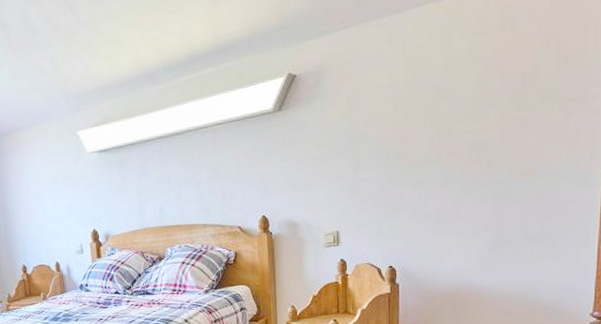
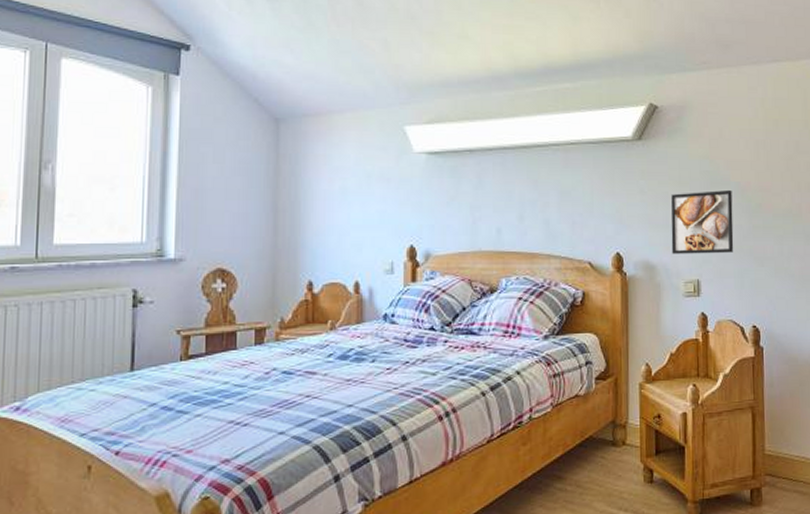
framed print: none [310,145,372,212] -> present [670,189,734,254]

